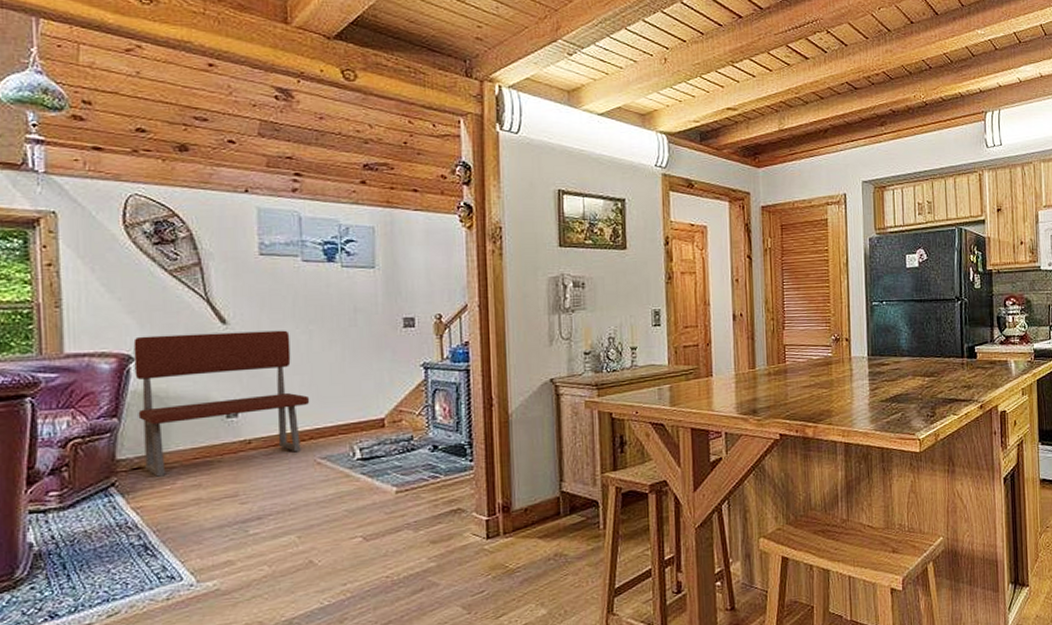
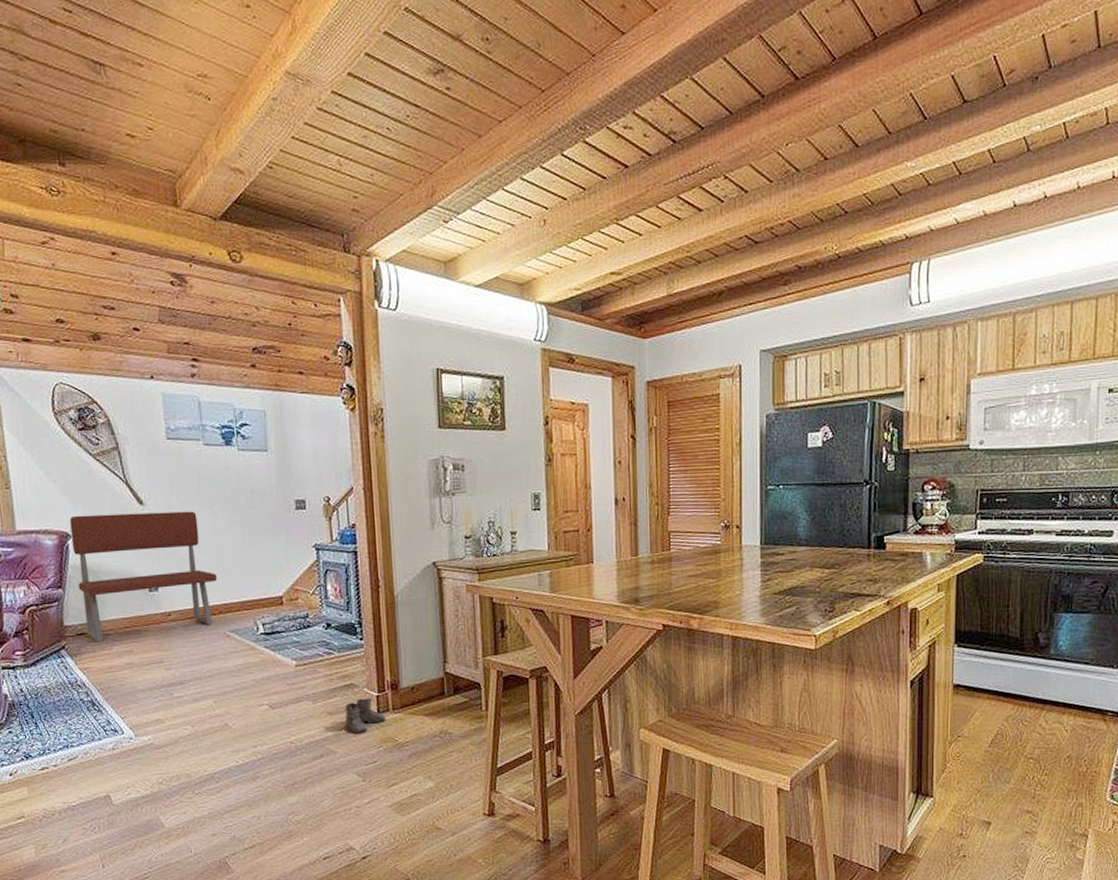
boots: none [449,523,495,562] -> present [345,698,386,733]

